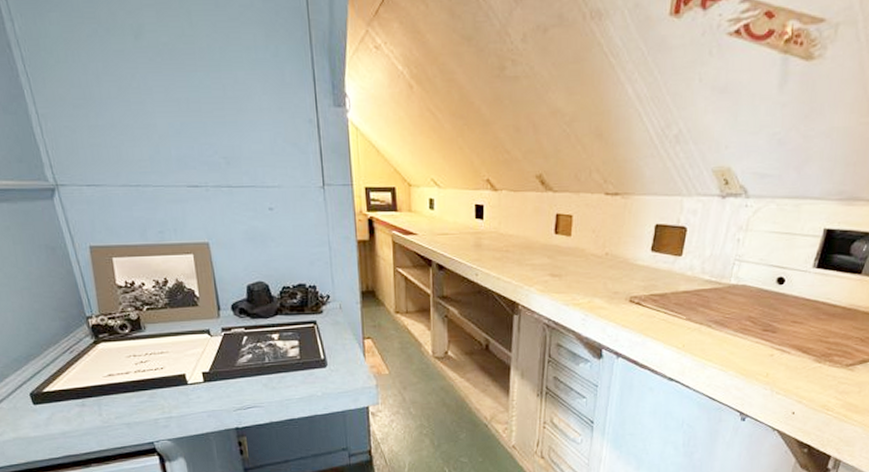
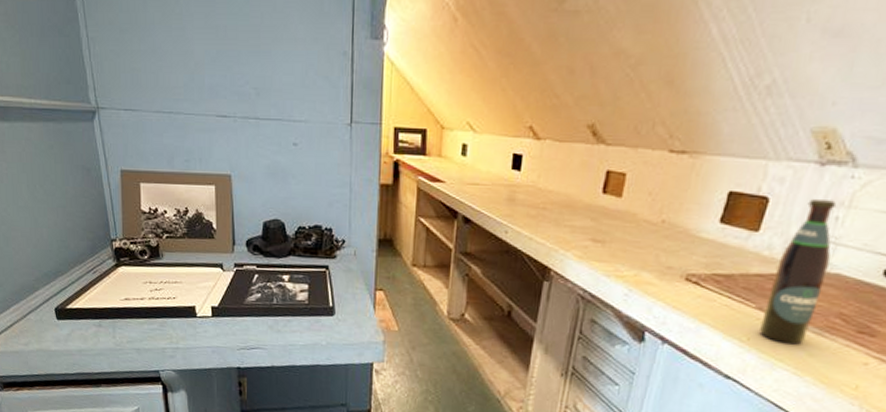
bottle: none [691,225,738,345] -> present [760,198,837,343]

